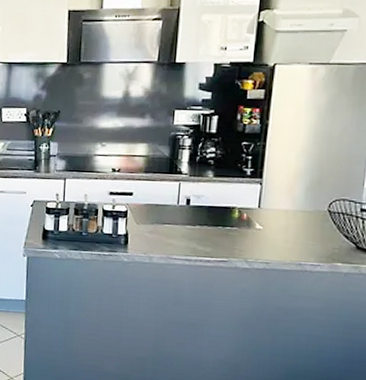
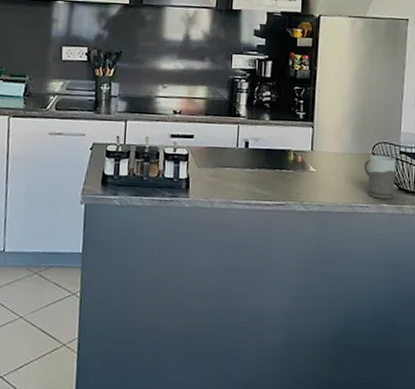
mug: none [318,212,355,258] -> present [365,154,396,199]

